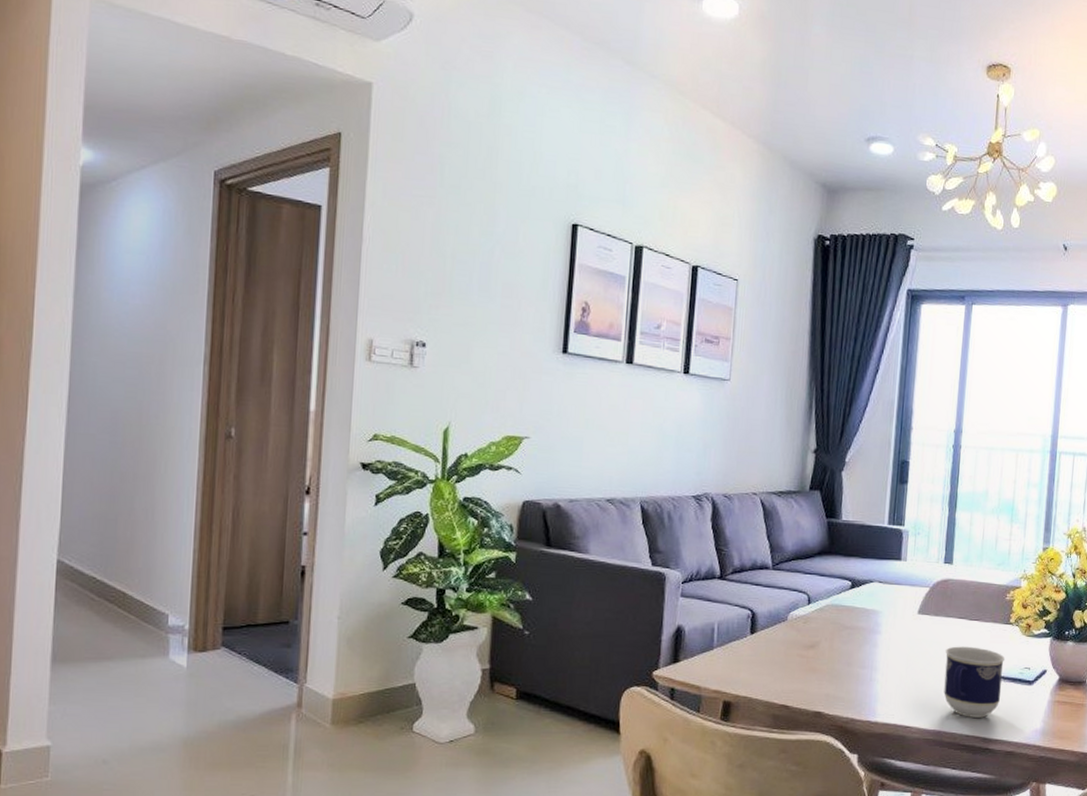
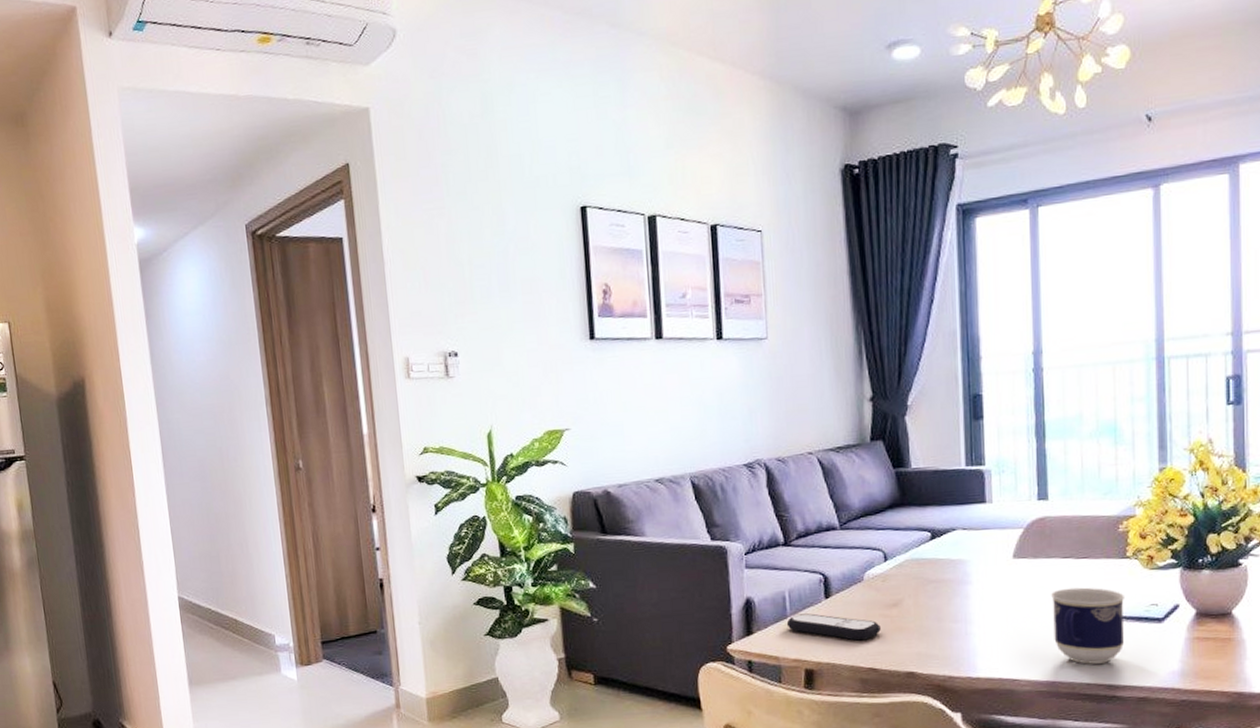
remote control: none [712,646,797,678] -> present [786,613,881,641]

